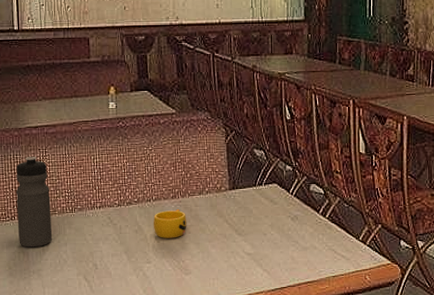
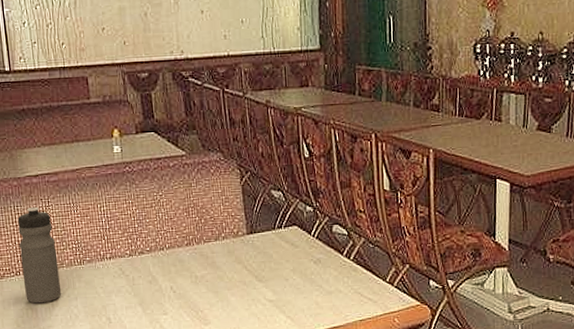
cup: present [153,209,187,238] -> none [167,257,204,288]

